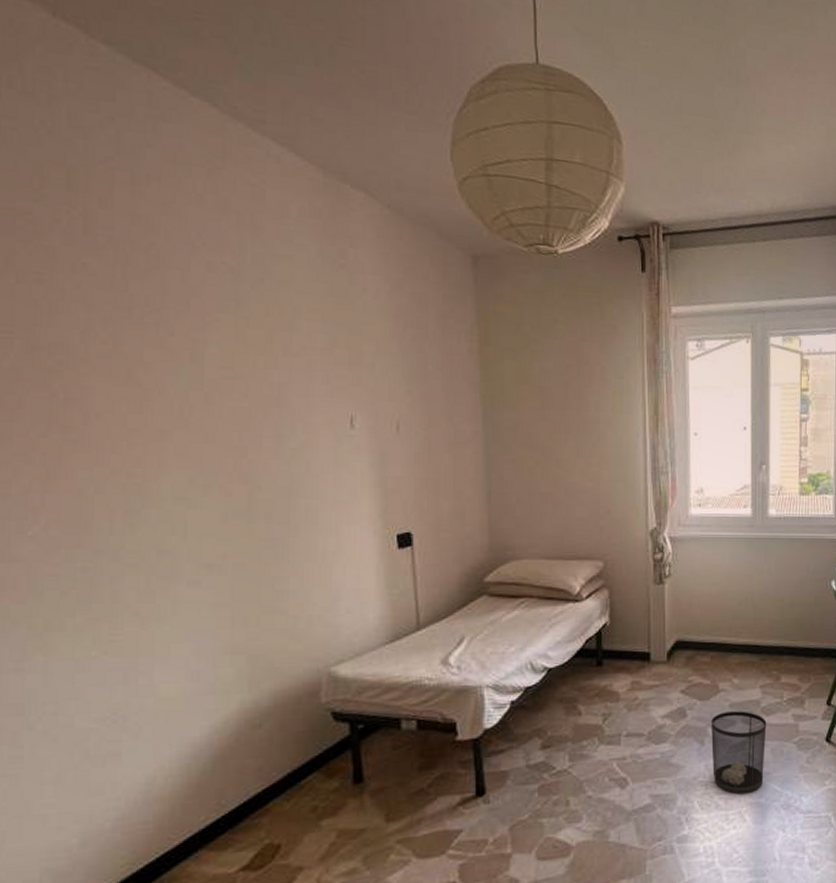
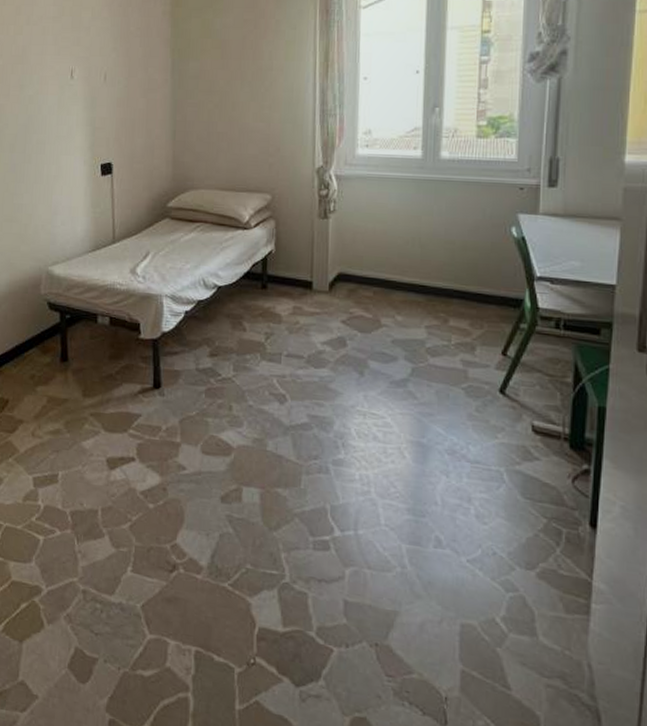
waste bin: present [711,711,767,794] -> none [371,347,432,431]

